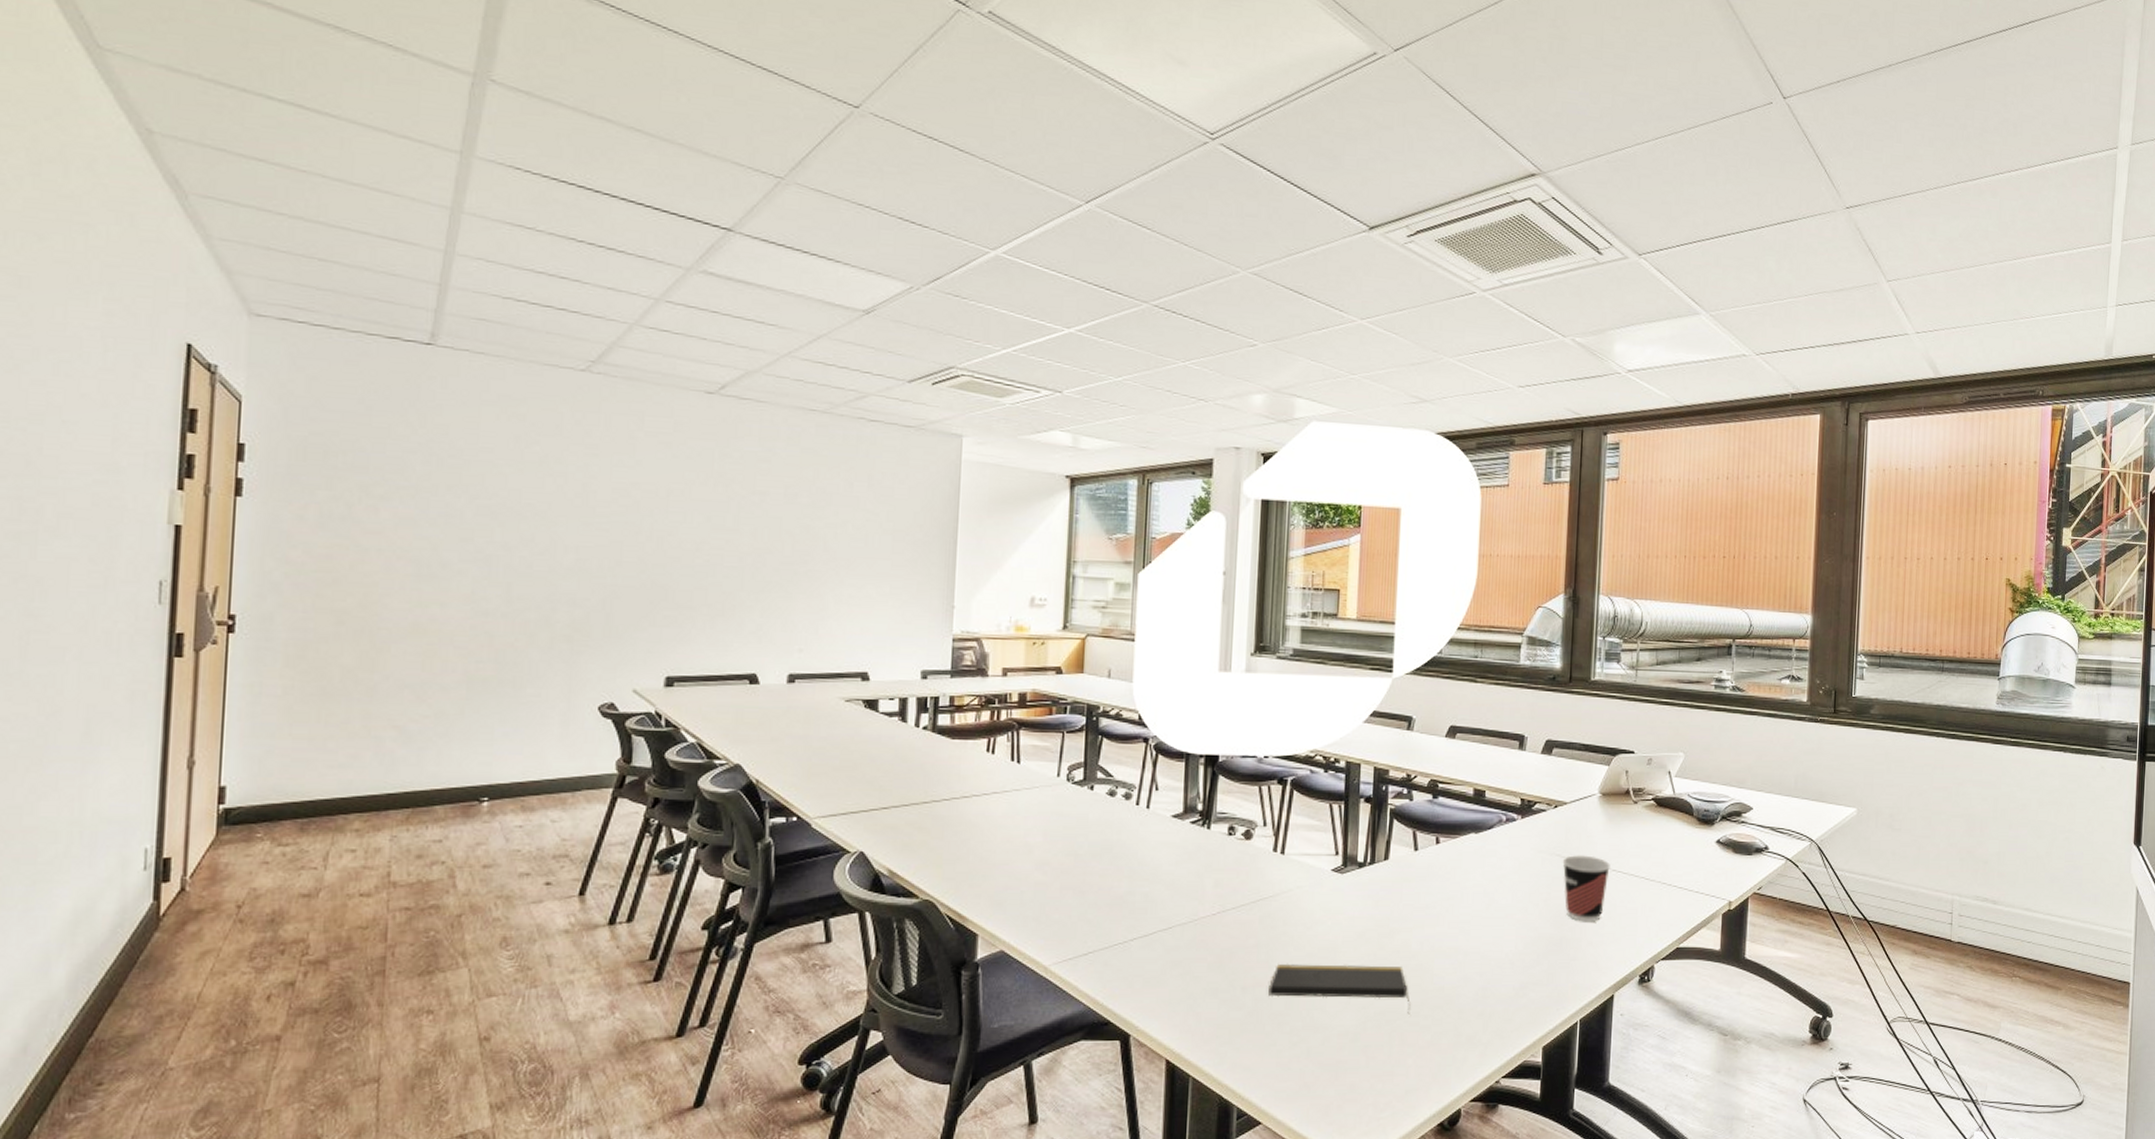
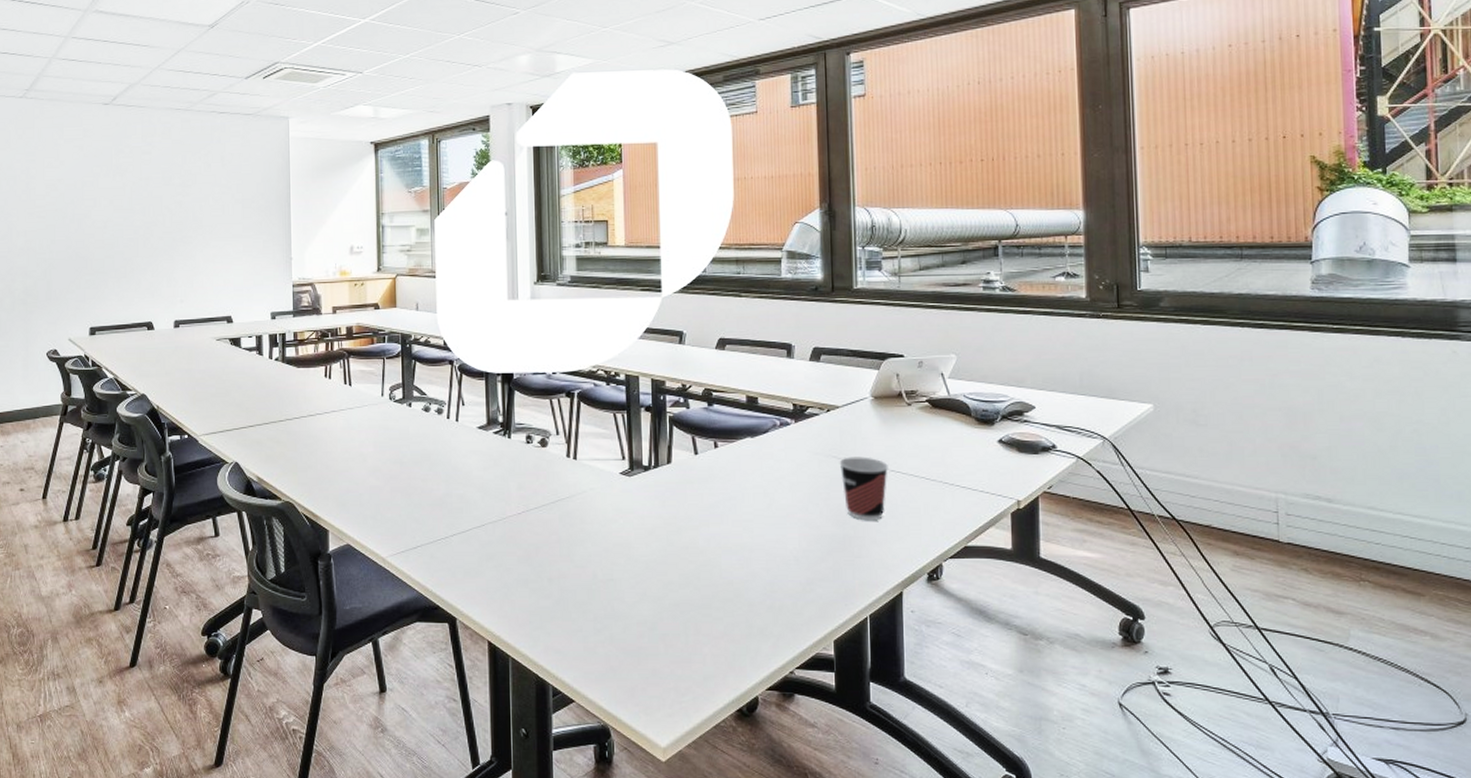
notepad: present [1268,963,1410,1015] -> none [572,557,702,607]

